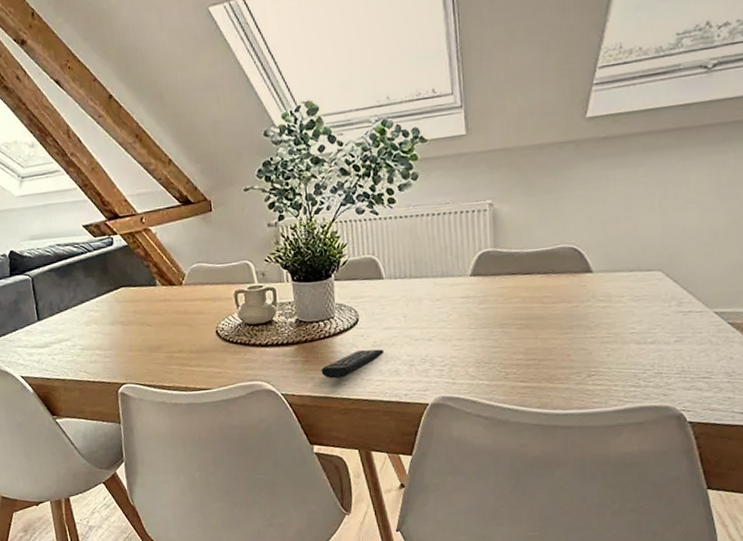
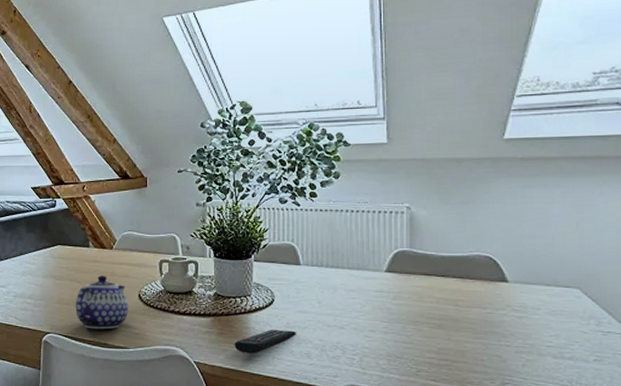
teapot: none [149,314,207,374] -> present [76,275,128,330]

